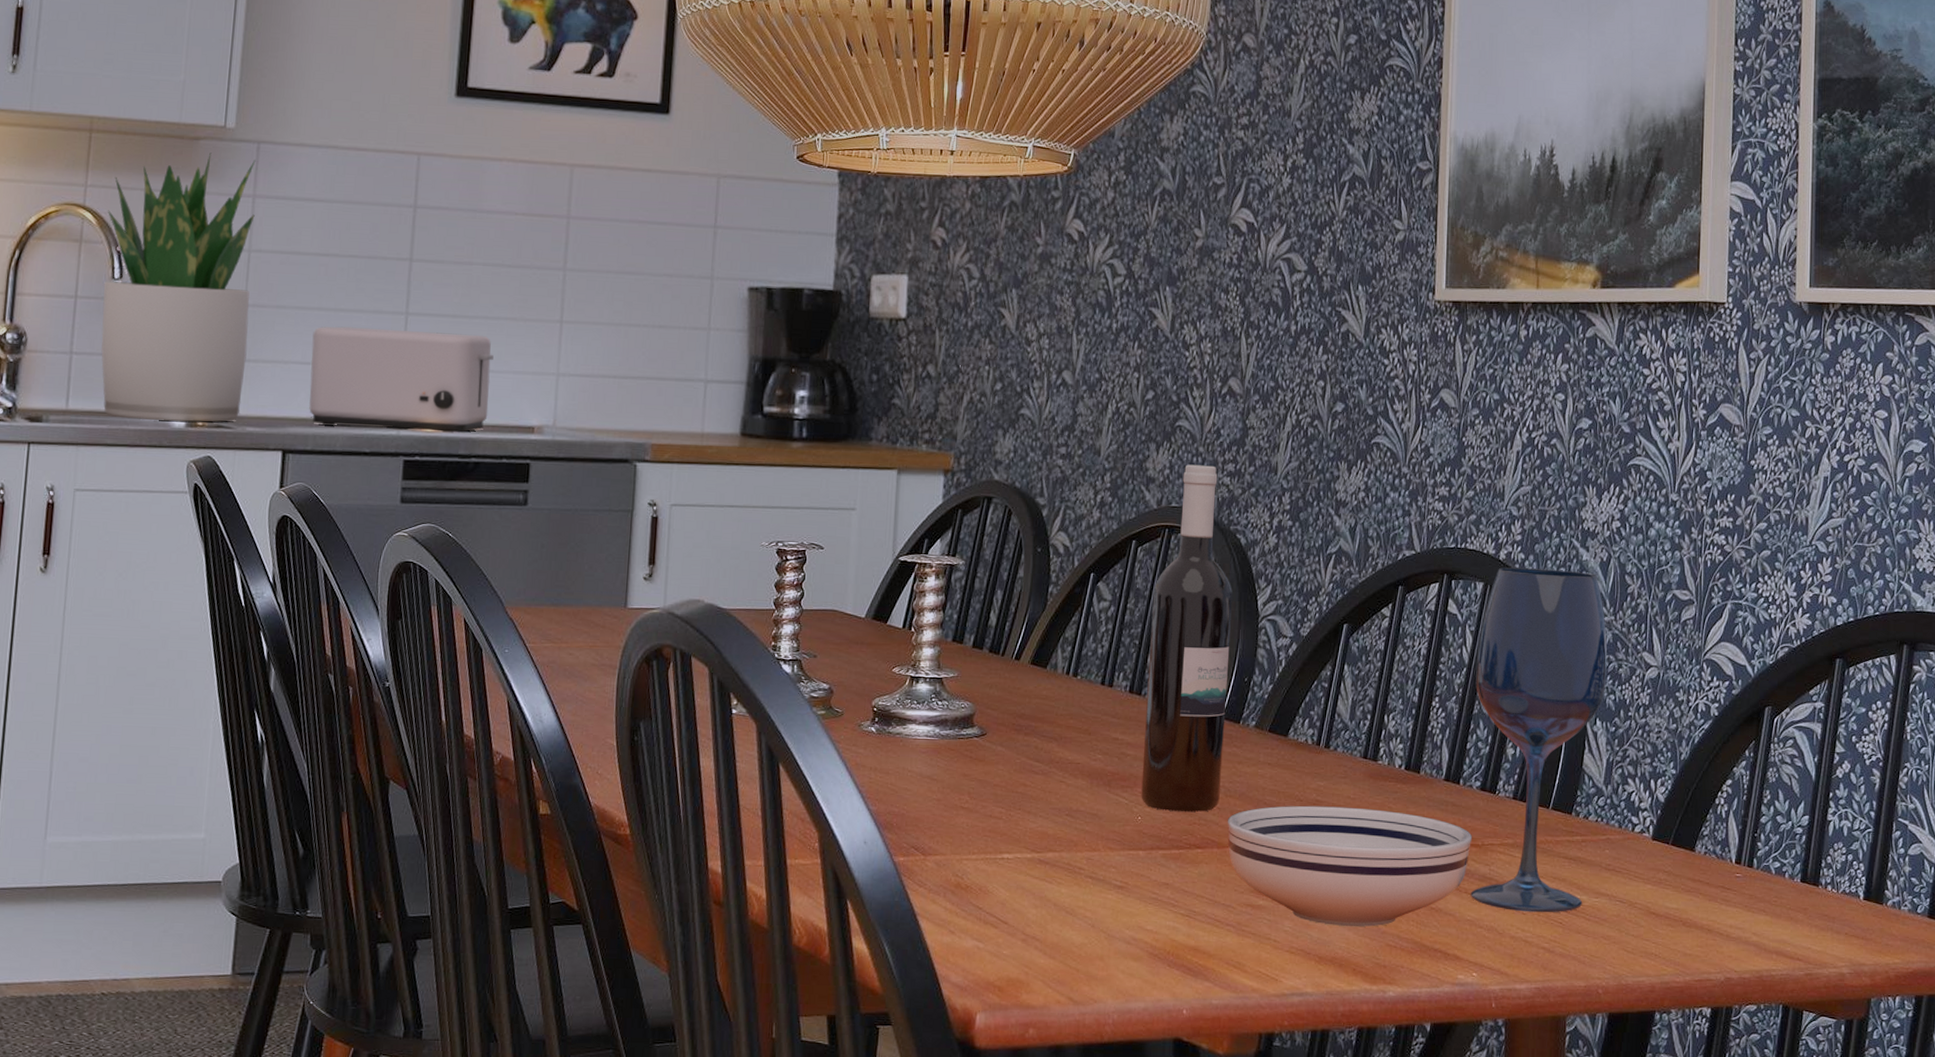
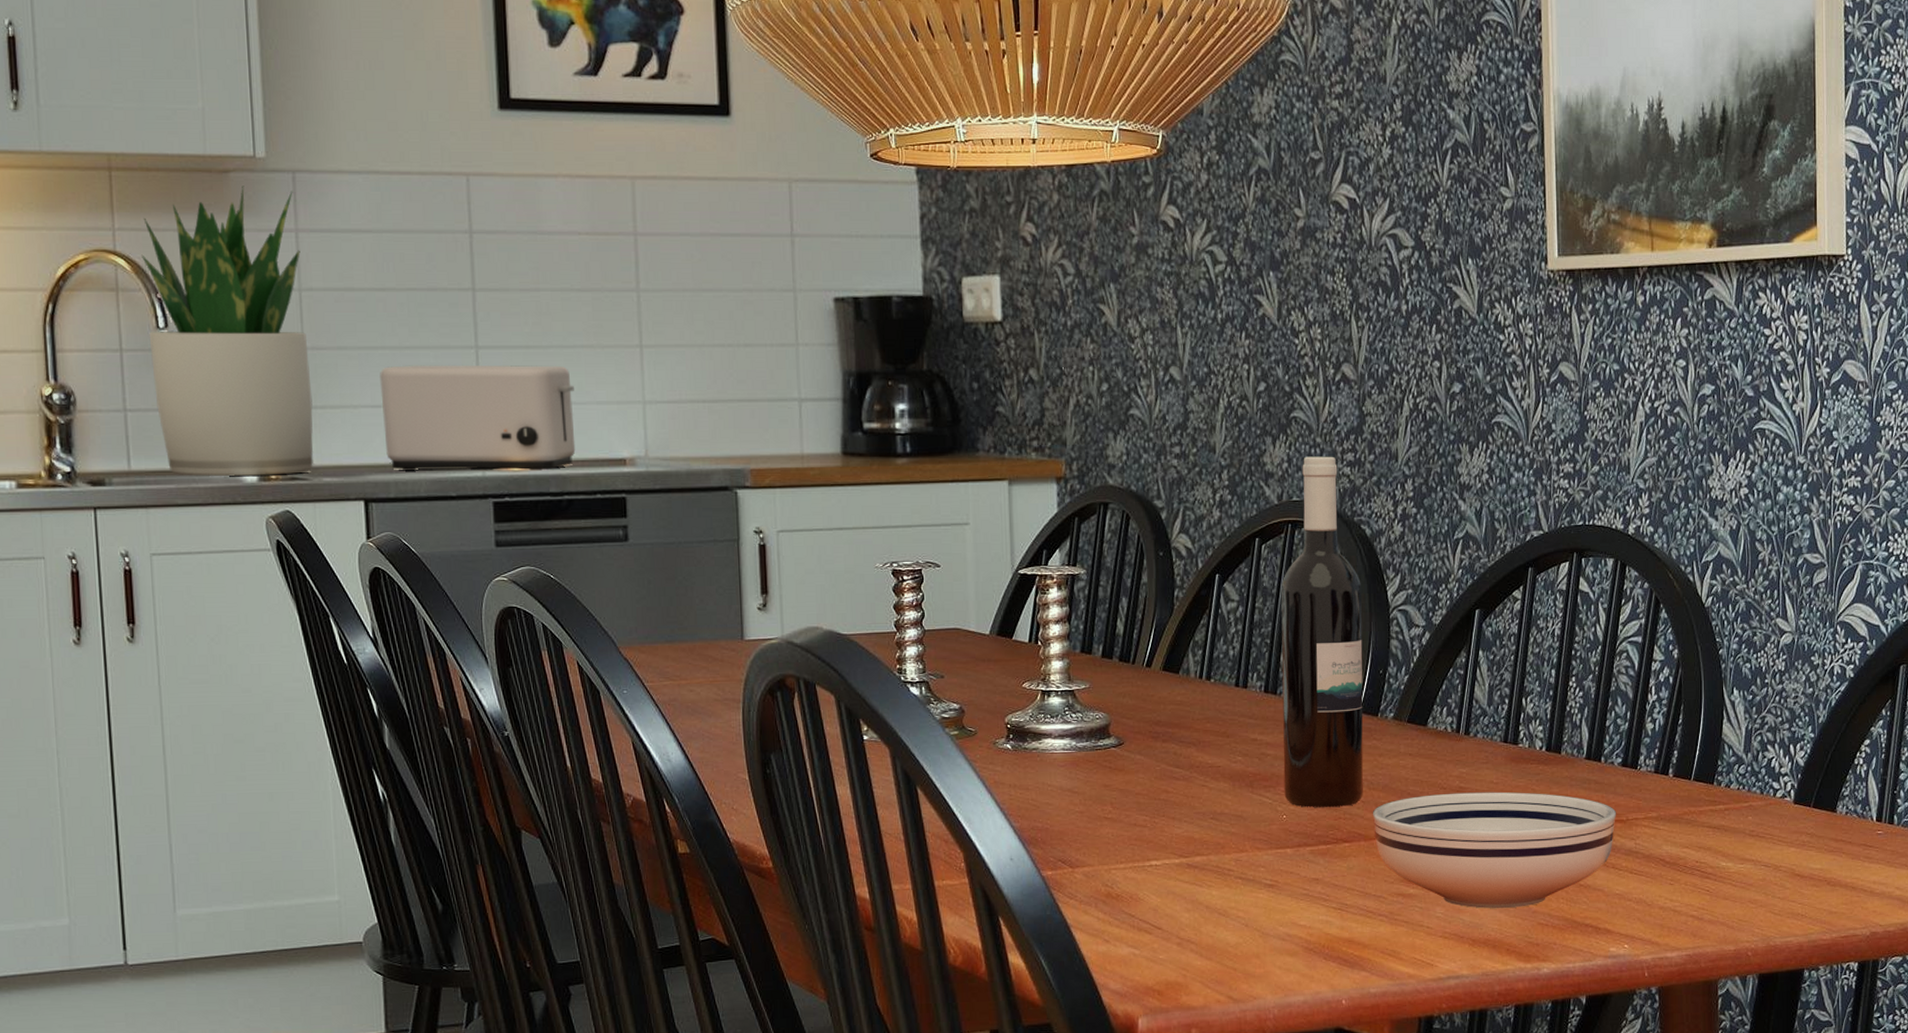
wineglass: present [1470,567,1608,913] -> none [1611,541,1742,883]

